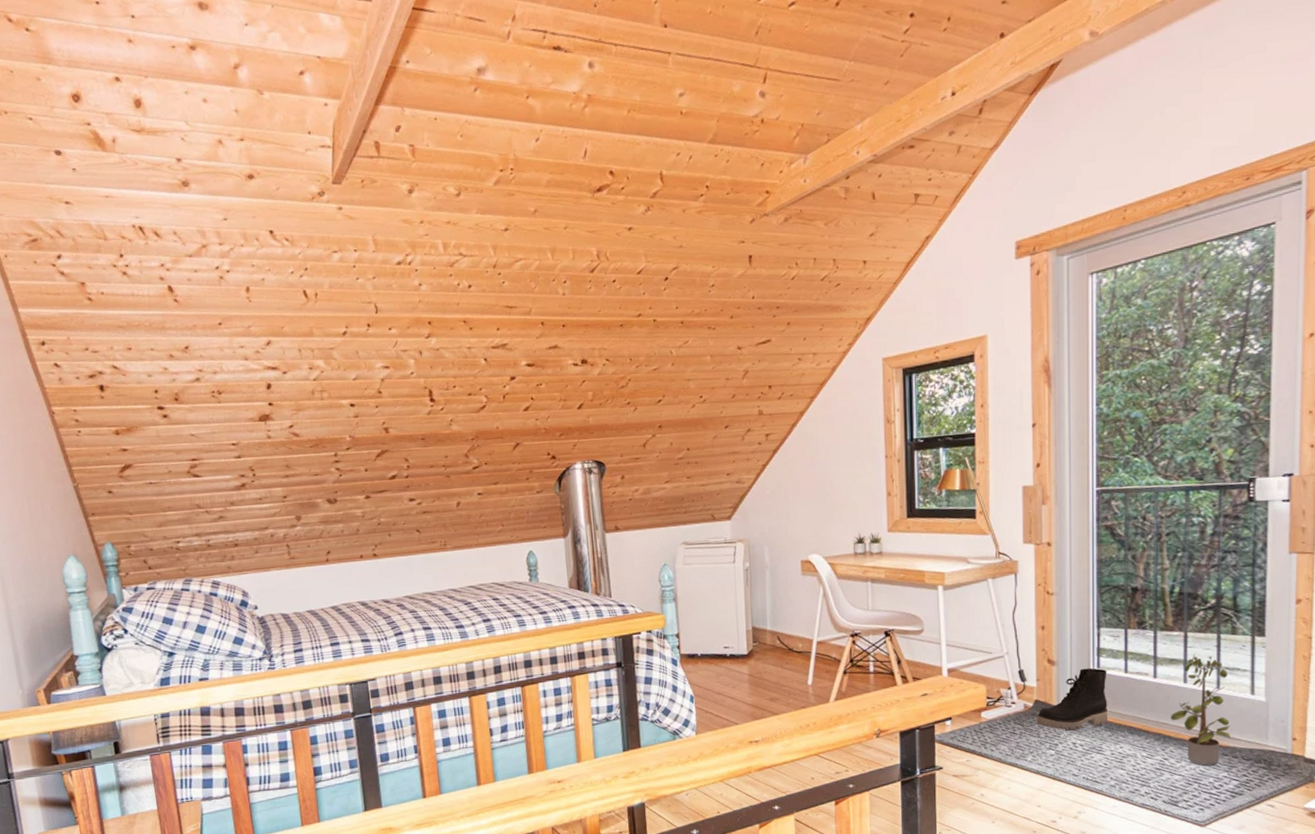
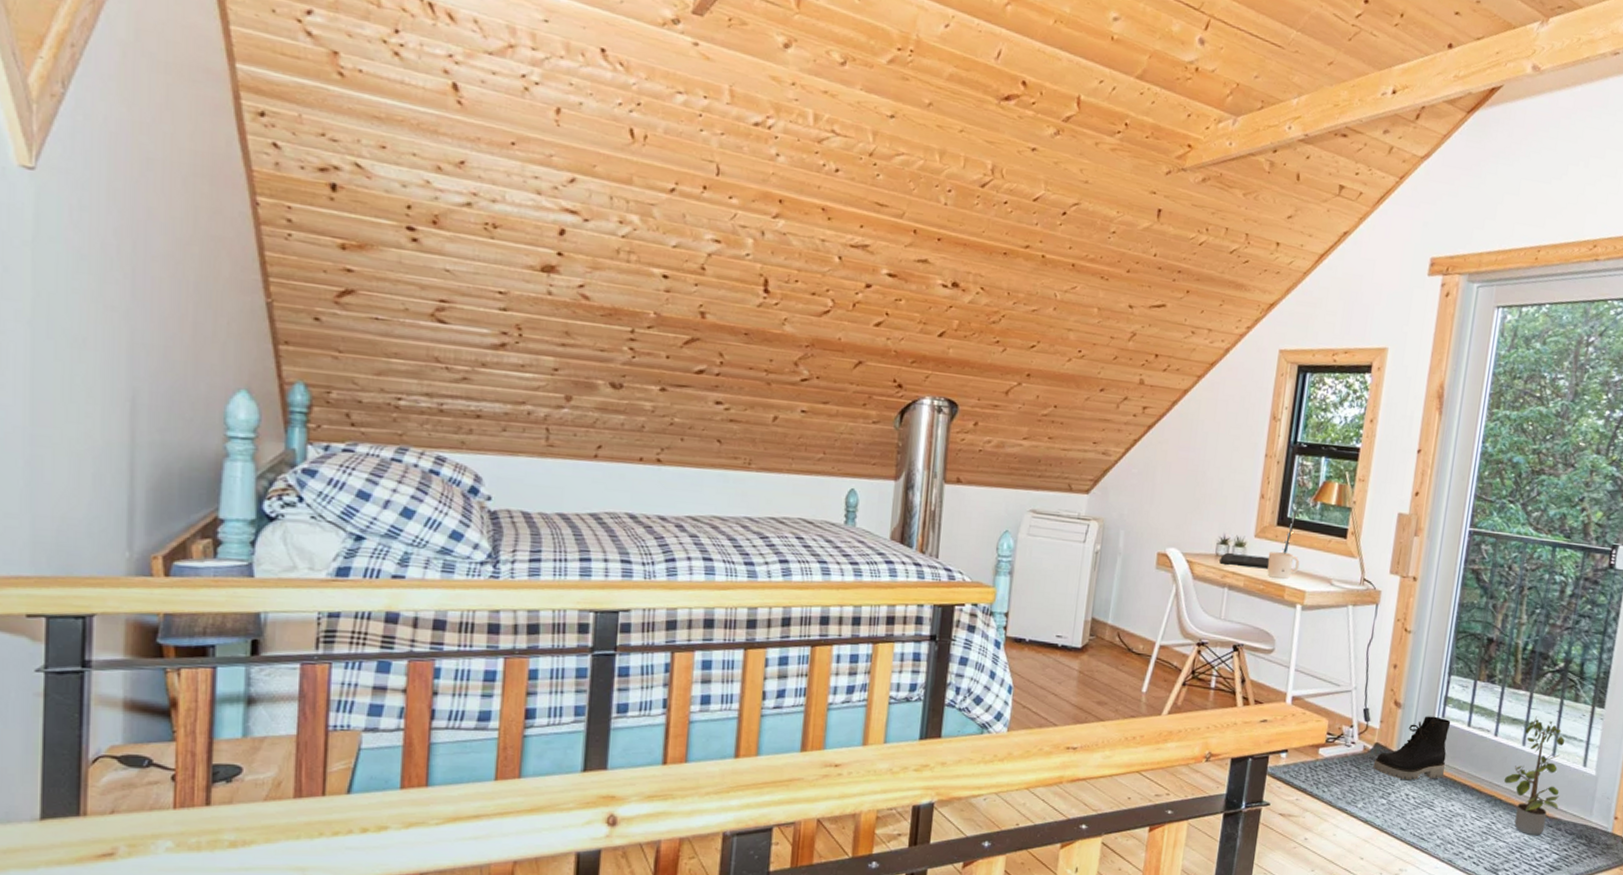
laptop: none [859,501,925,561] -> present [1219,510,1297,569]
mug: none [903,541,935,566] -> present [1267,551,1300,580]

